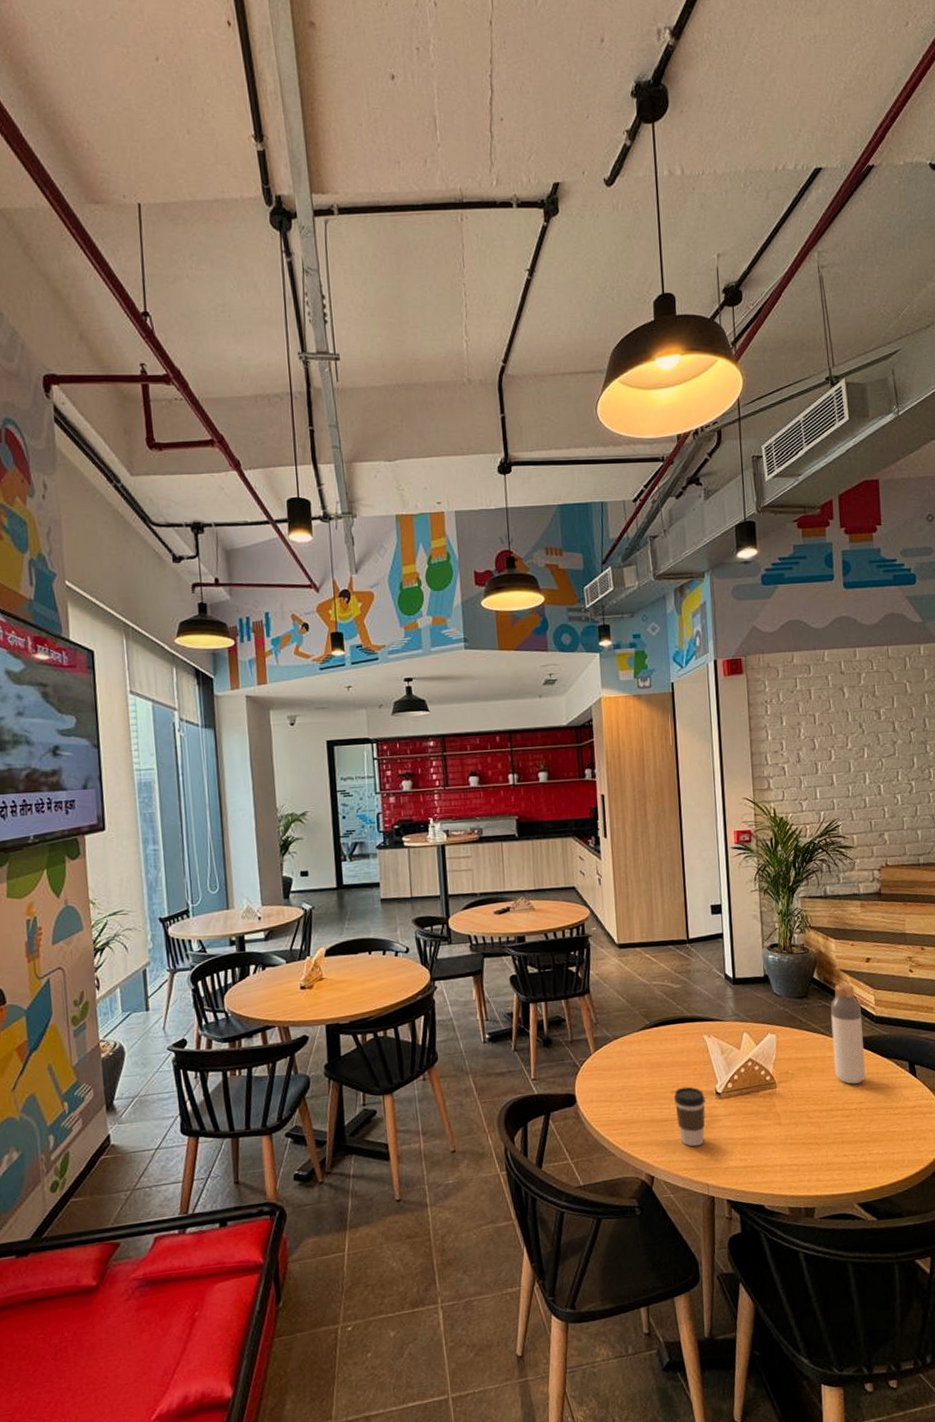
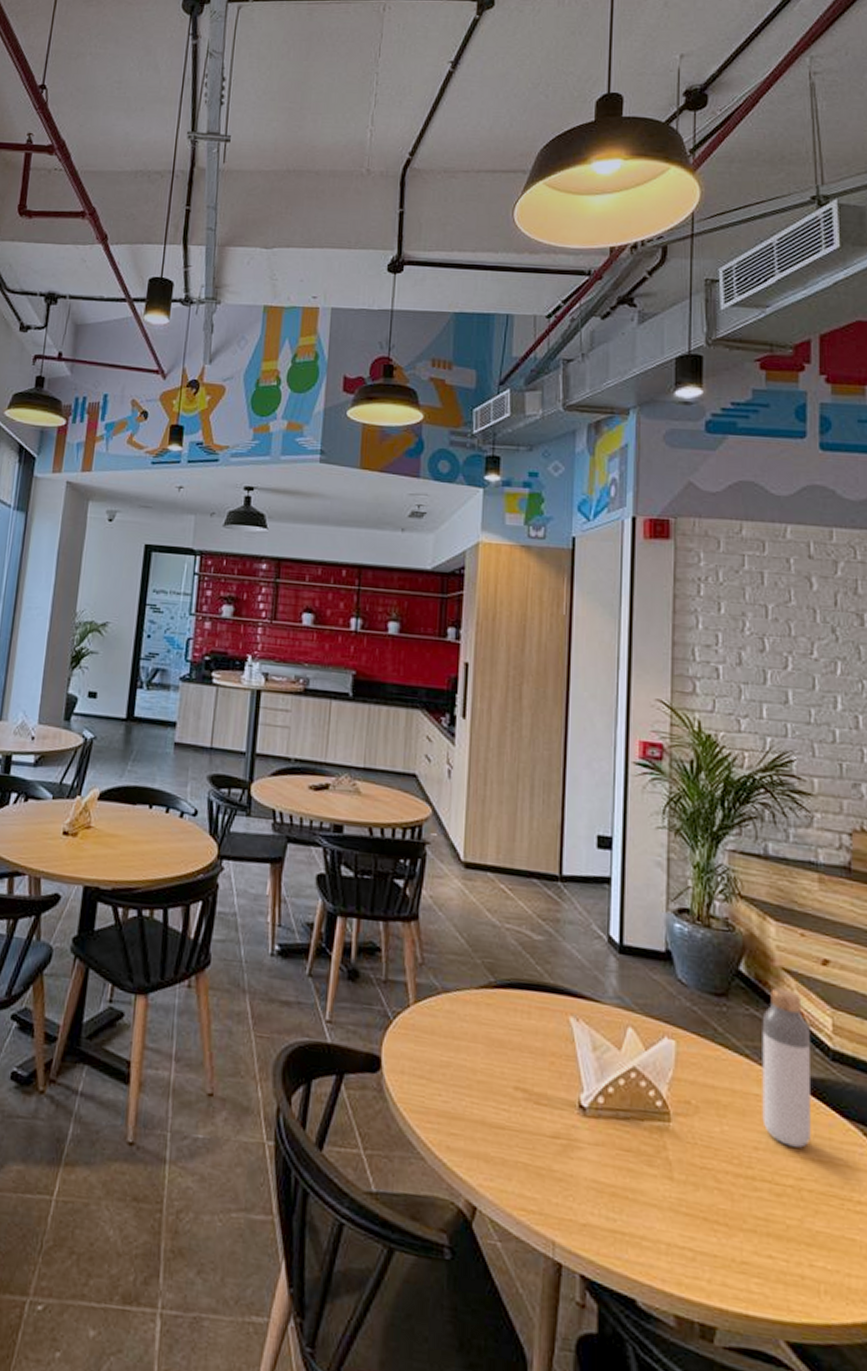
coffee cup: present [674,1086,706,1147] -> none [518,1084,563,1180]

